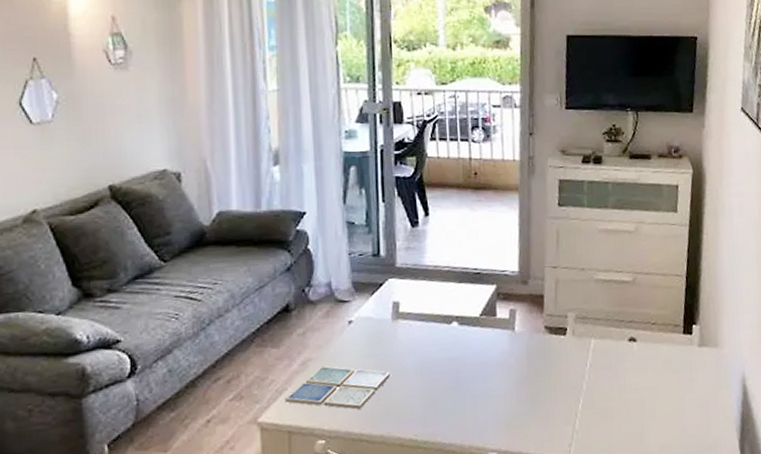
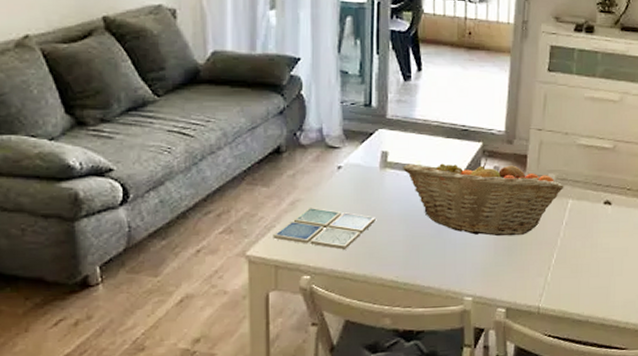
fruit basket: none [415,301,585,384] -> present [403,158,564,236]

